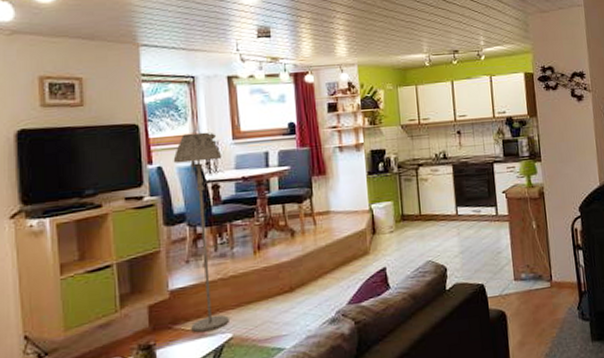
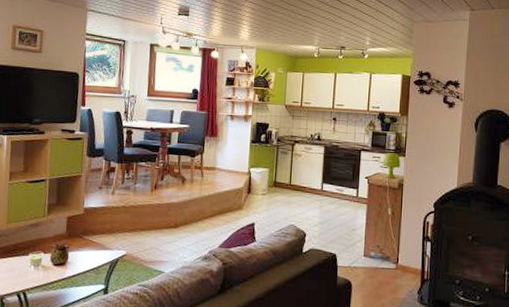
floor lamp: present [173,132,229,332] -> none [96,86,138,245]

